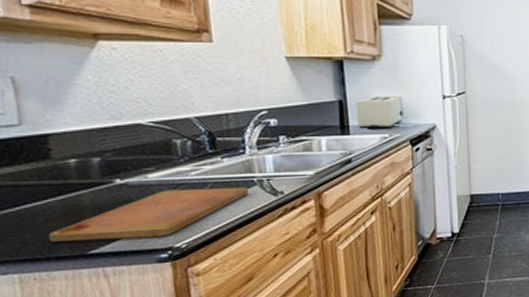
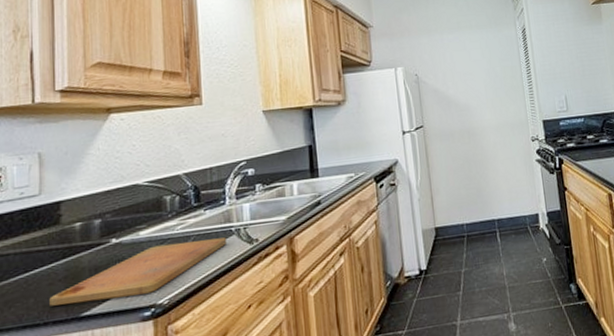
toaster: present [356,96,403,129] -> none [324,136,367,171]

